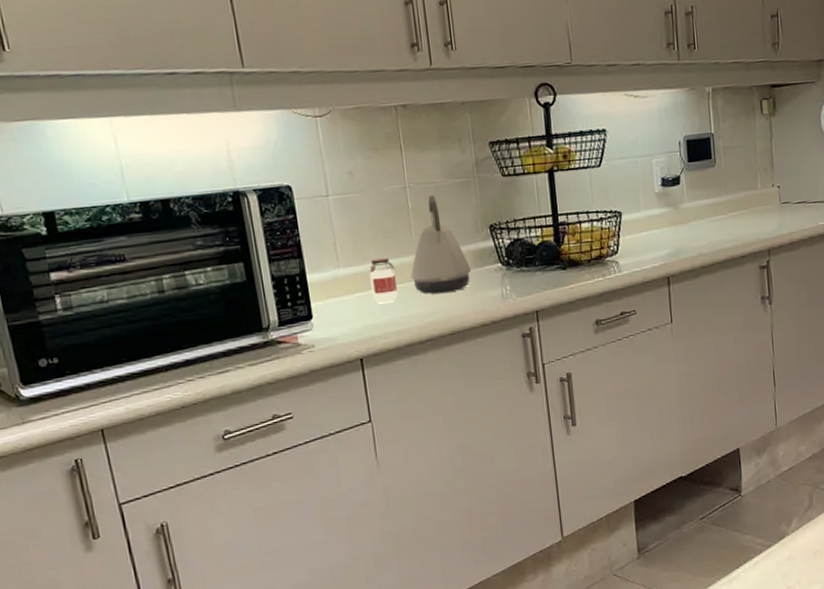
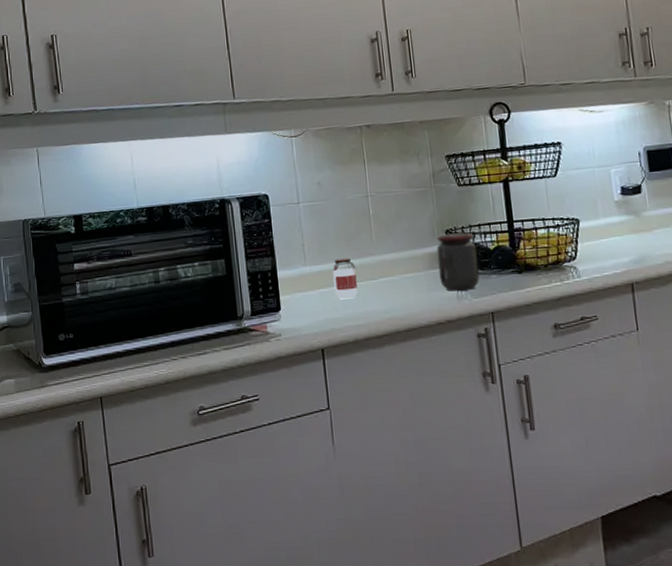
kettle: present [410,195,471,294] -> none [370,203,427,292]
jar: none [480,227,524,291] -> present [436,232,480,291]

